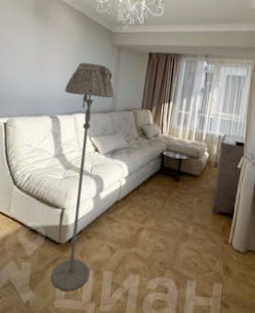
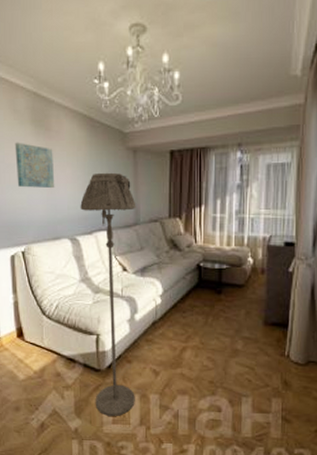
wall art: none [11,25,48,71] -> present [14,142,55,189]

